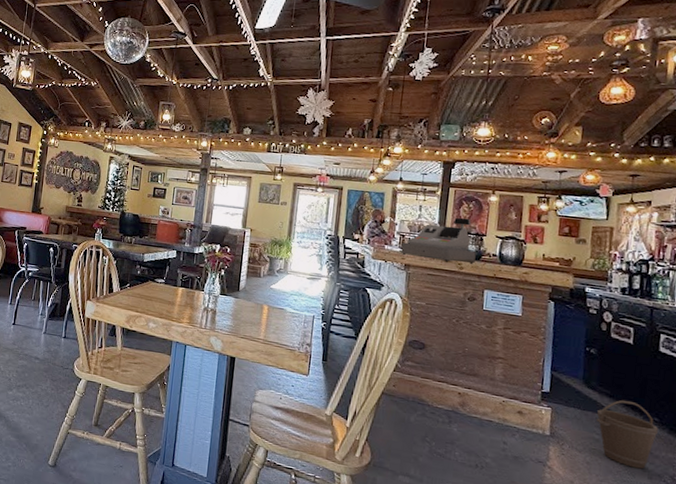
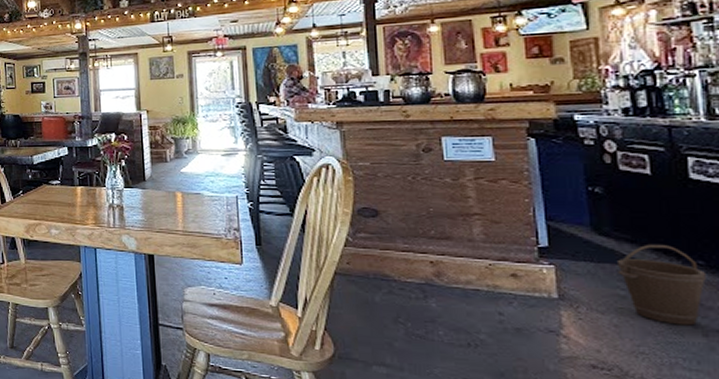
cash register: present [401,217,476,265] -> none [328,57,424,112]

